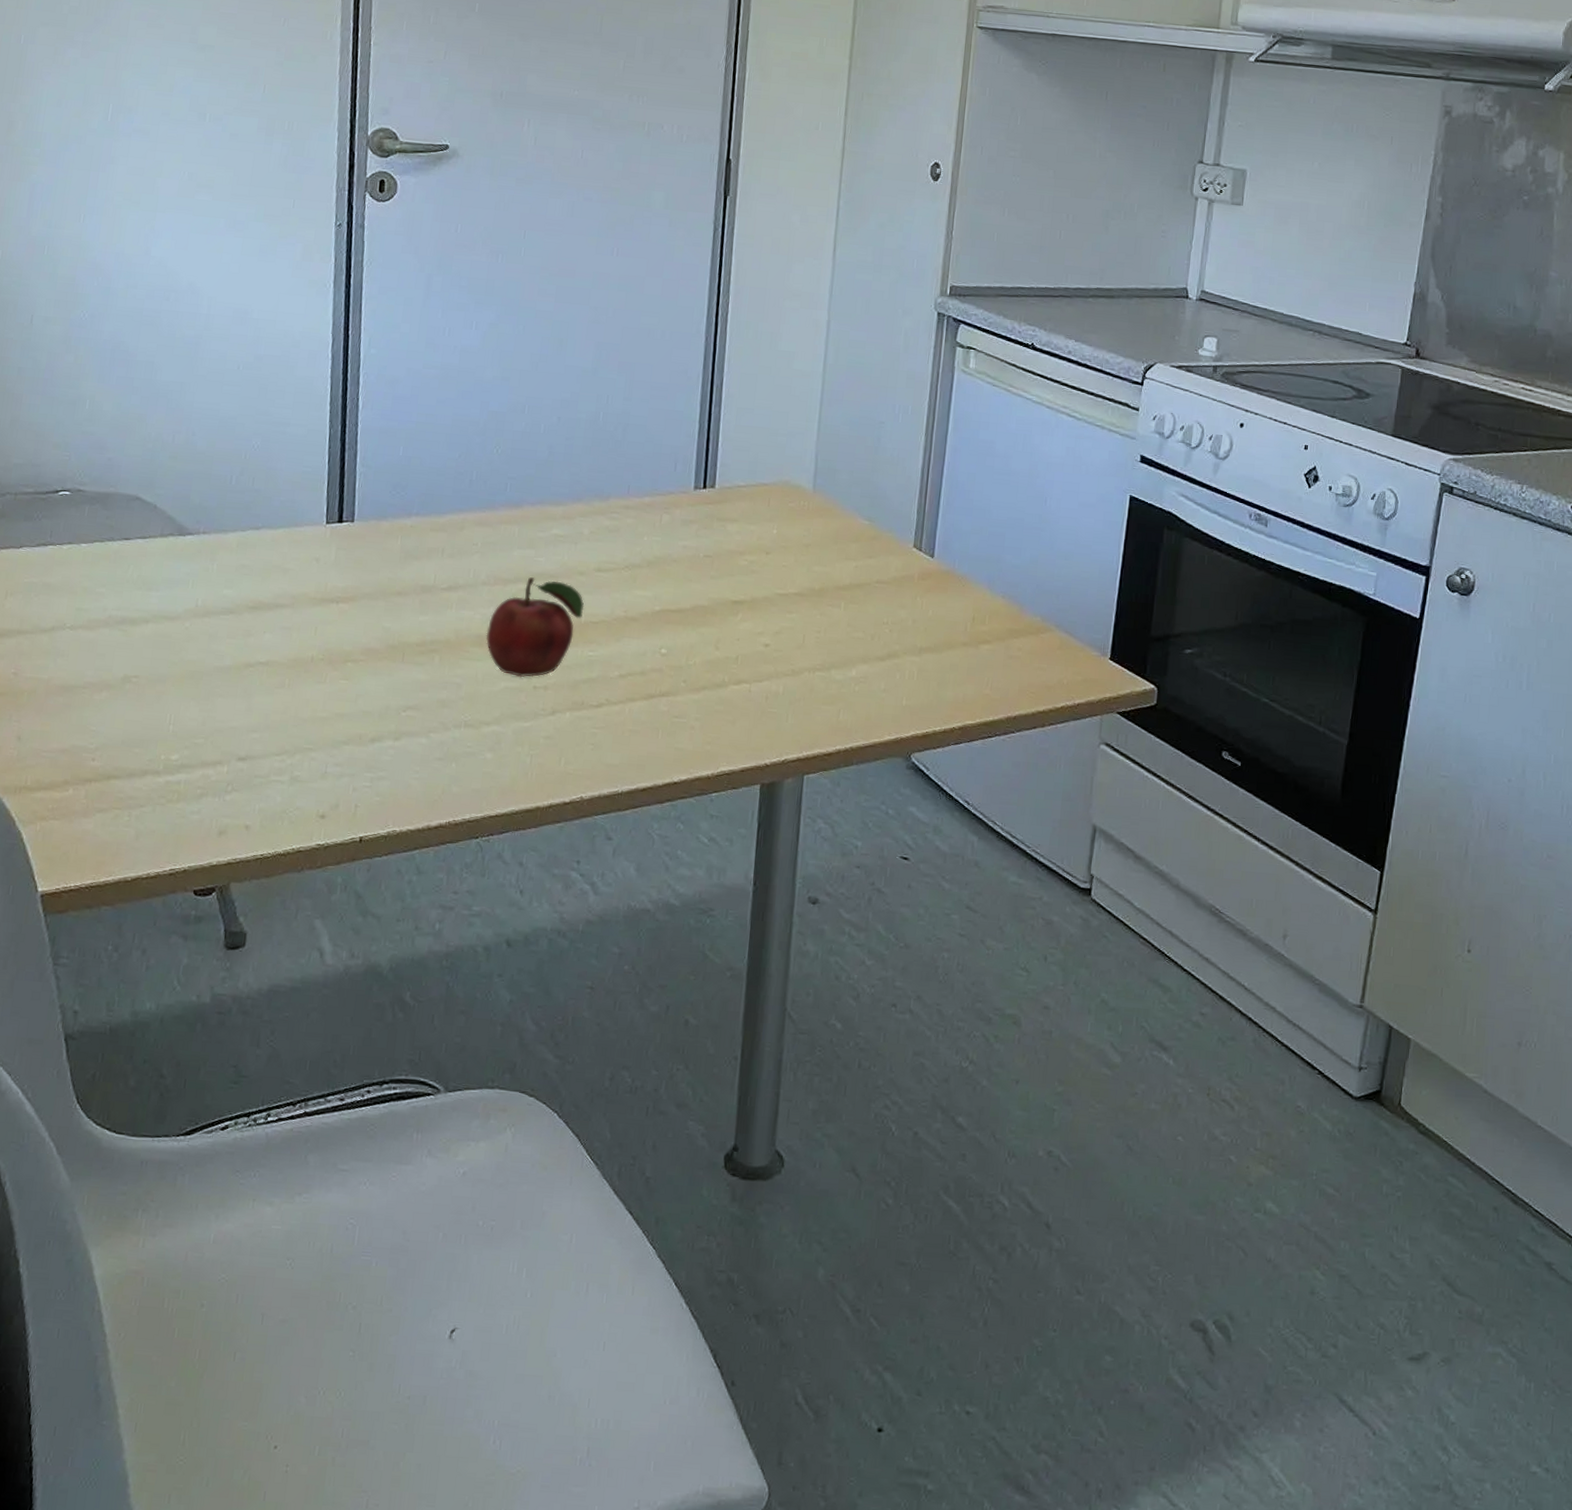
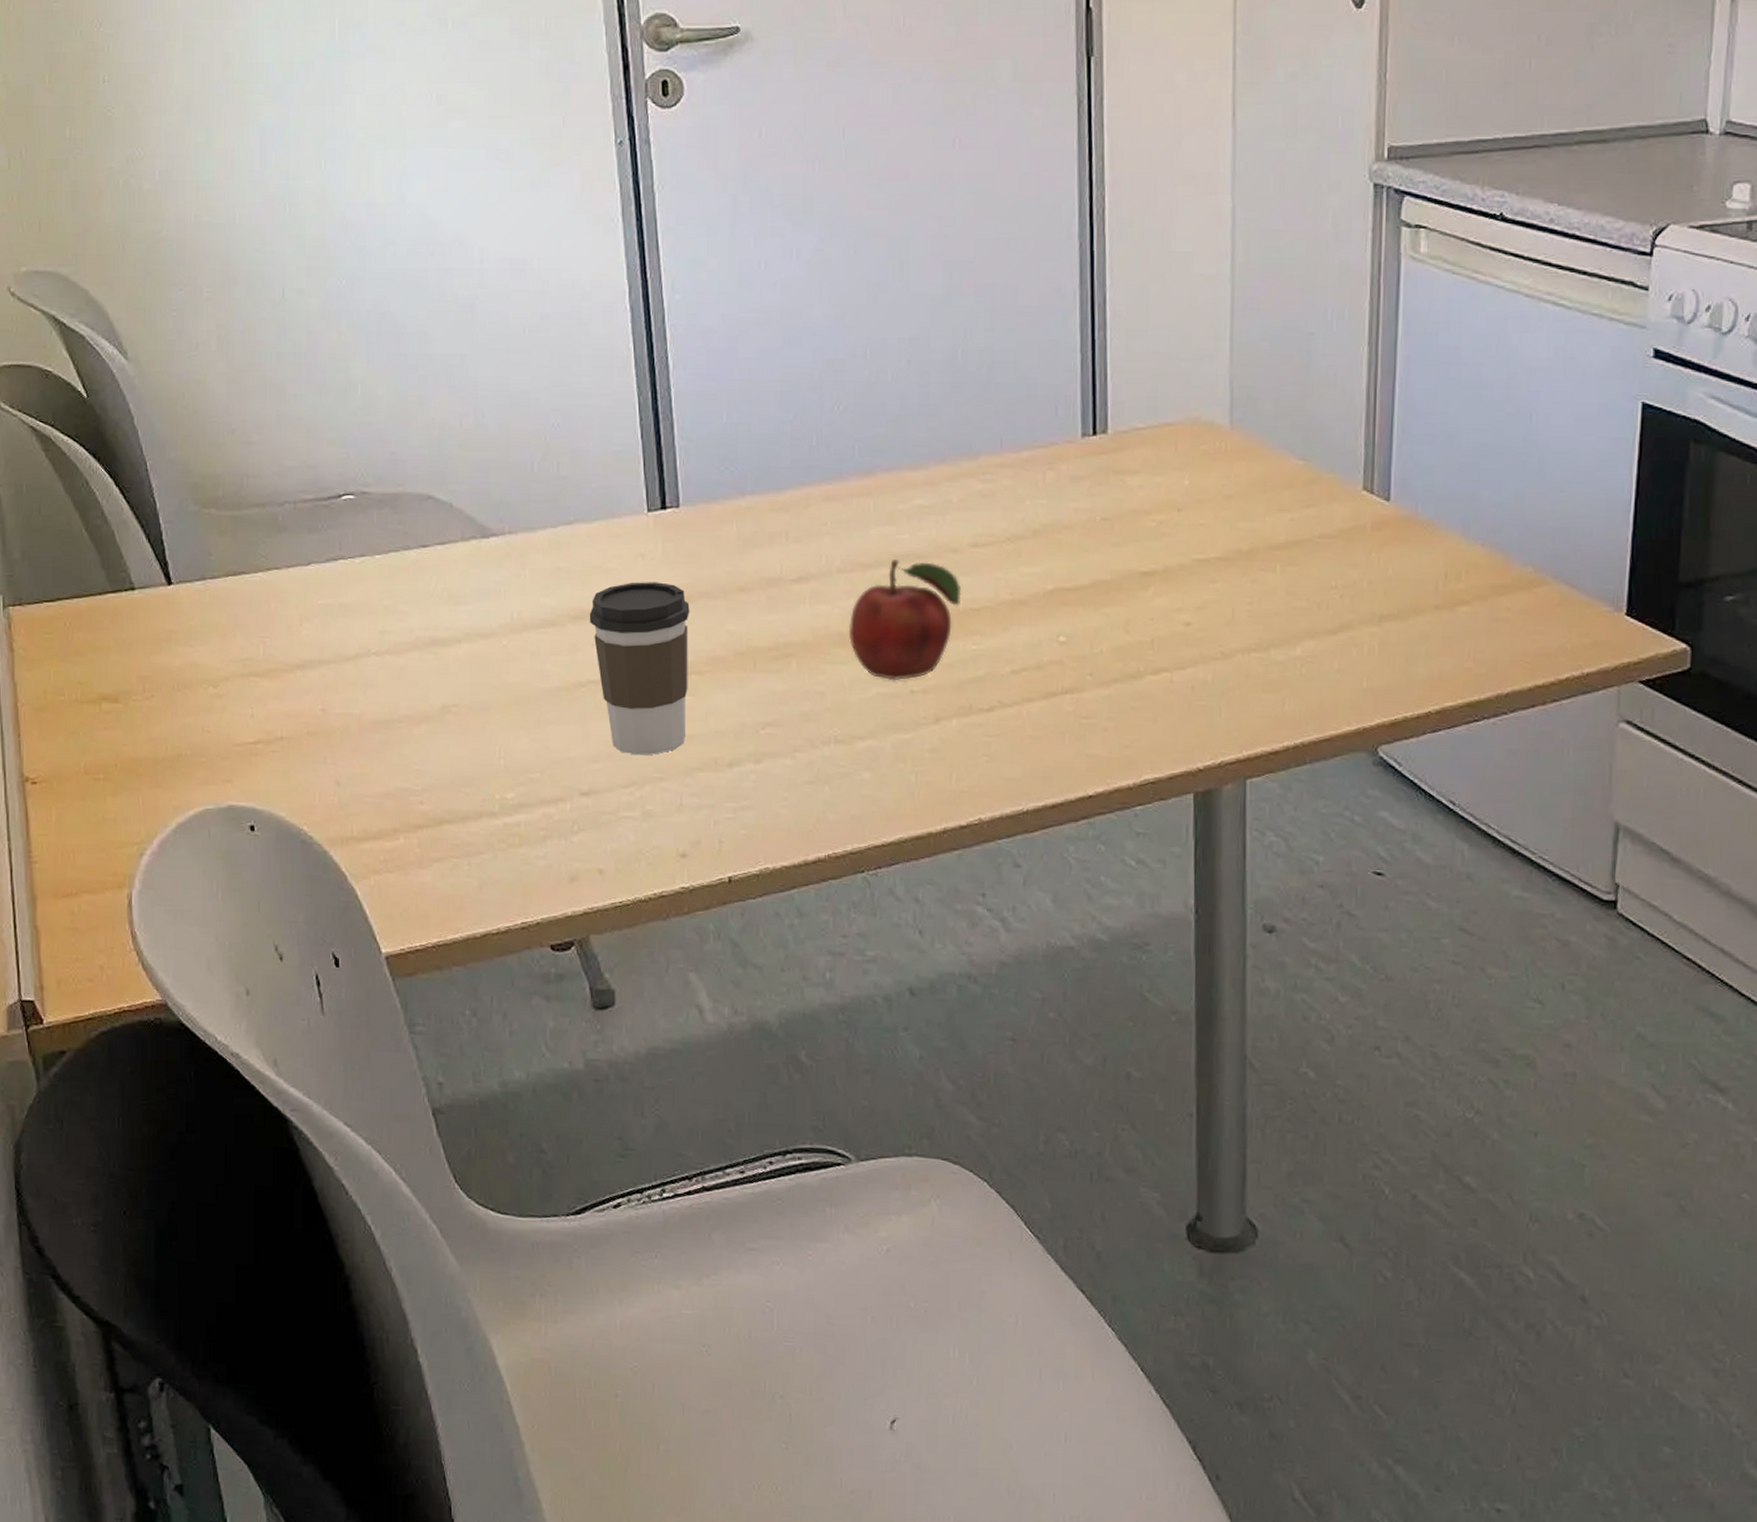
coffee cup: none [264,581,353,729] -> present [589,582,690,756]

